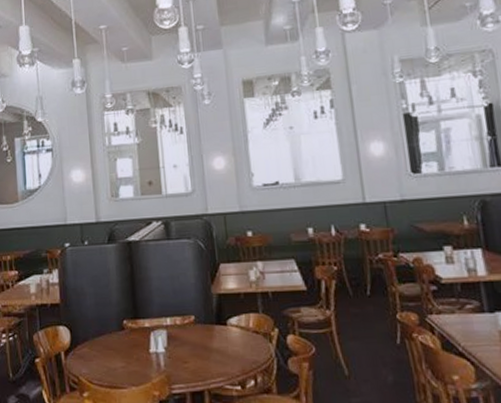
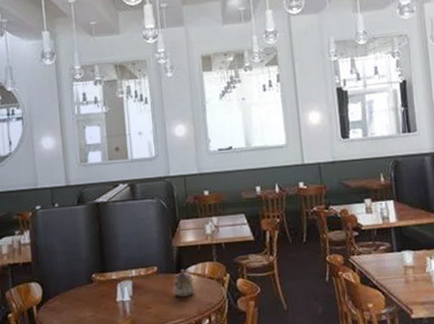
teapot: none [213,320,238,352] -> present [173,269,195,297]

